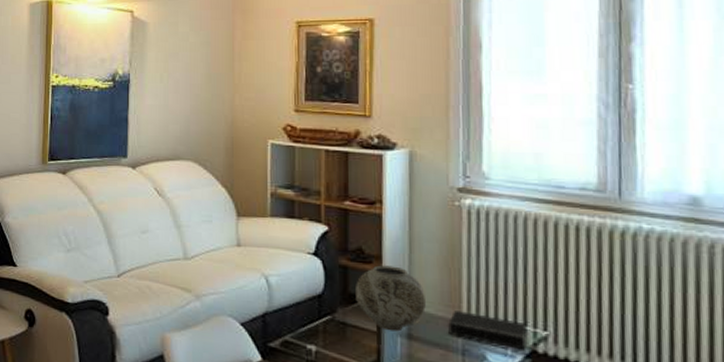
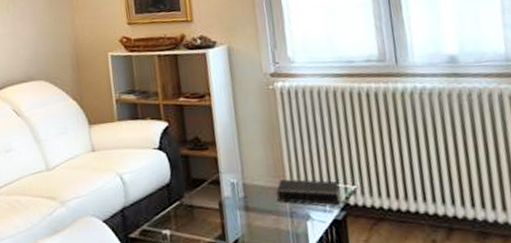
vase: present [356,265,426,332] -> none [197,149,257,207]

